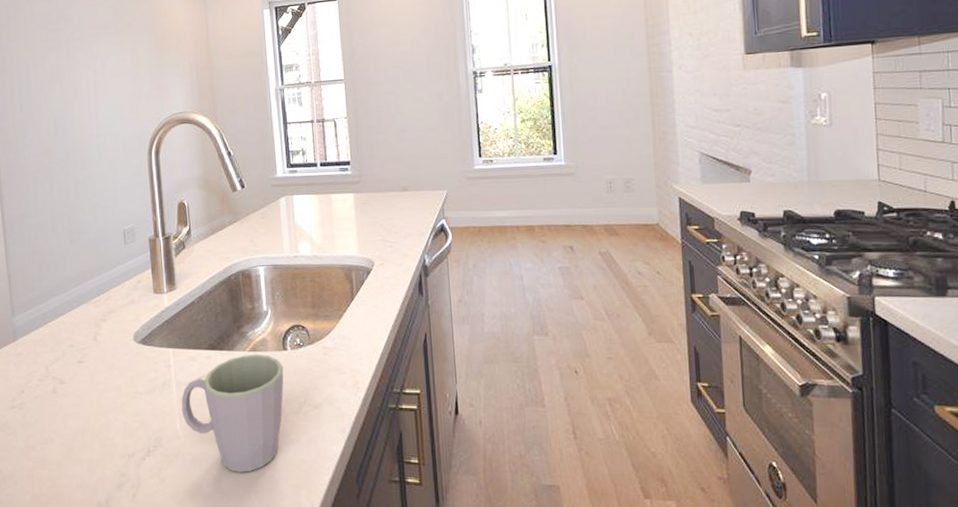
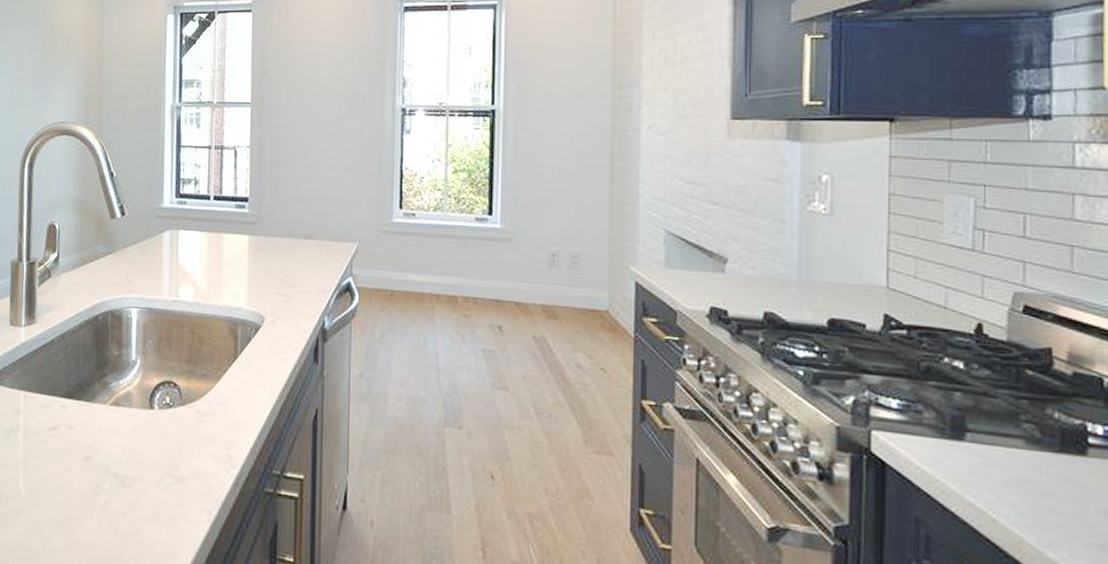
mug: present [181,354,284,472] -> none [26,408,148,547]

